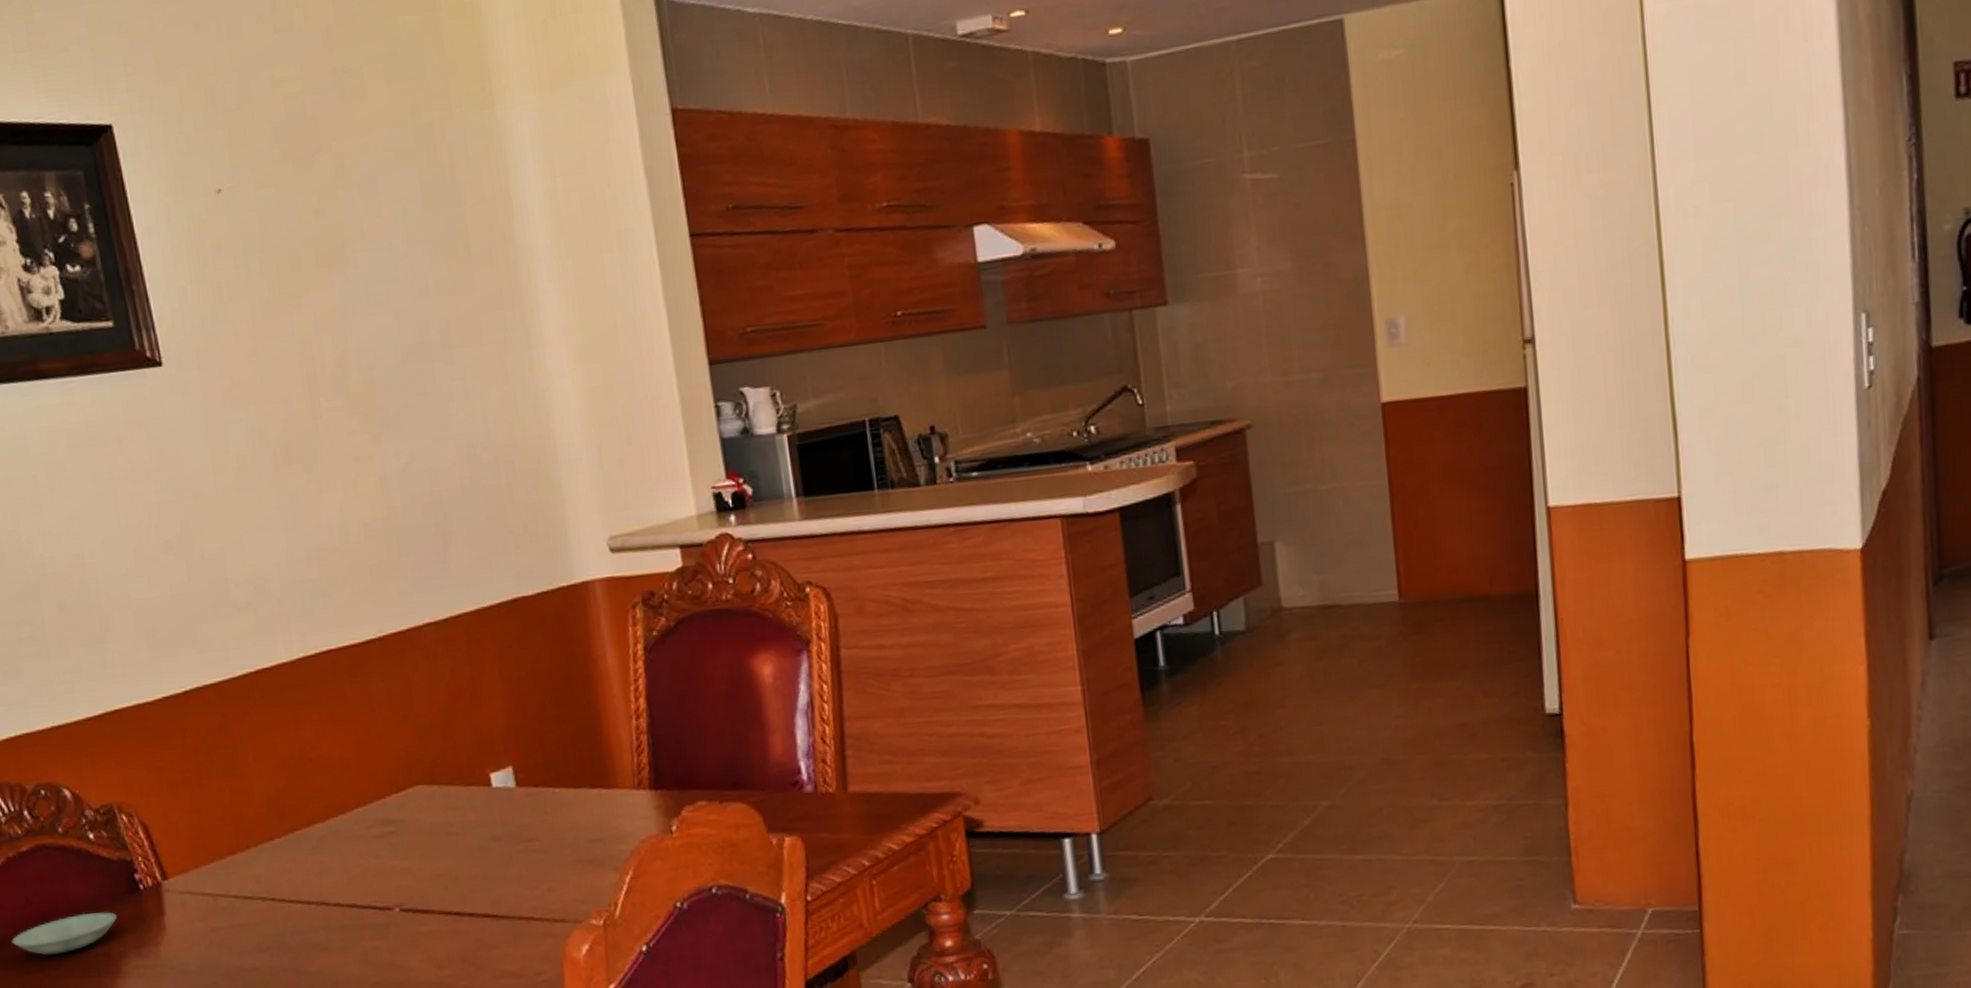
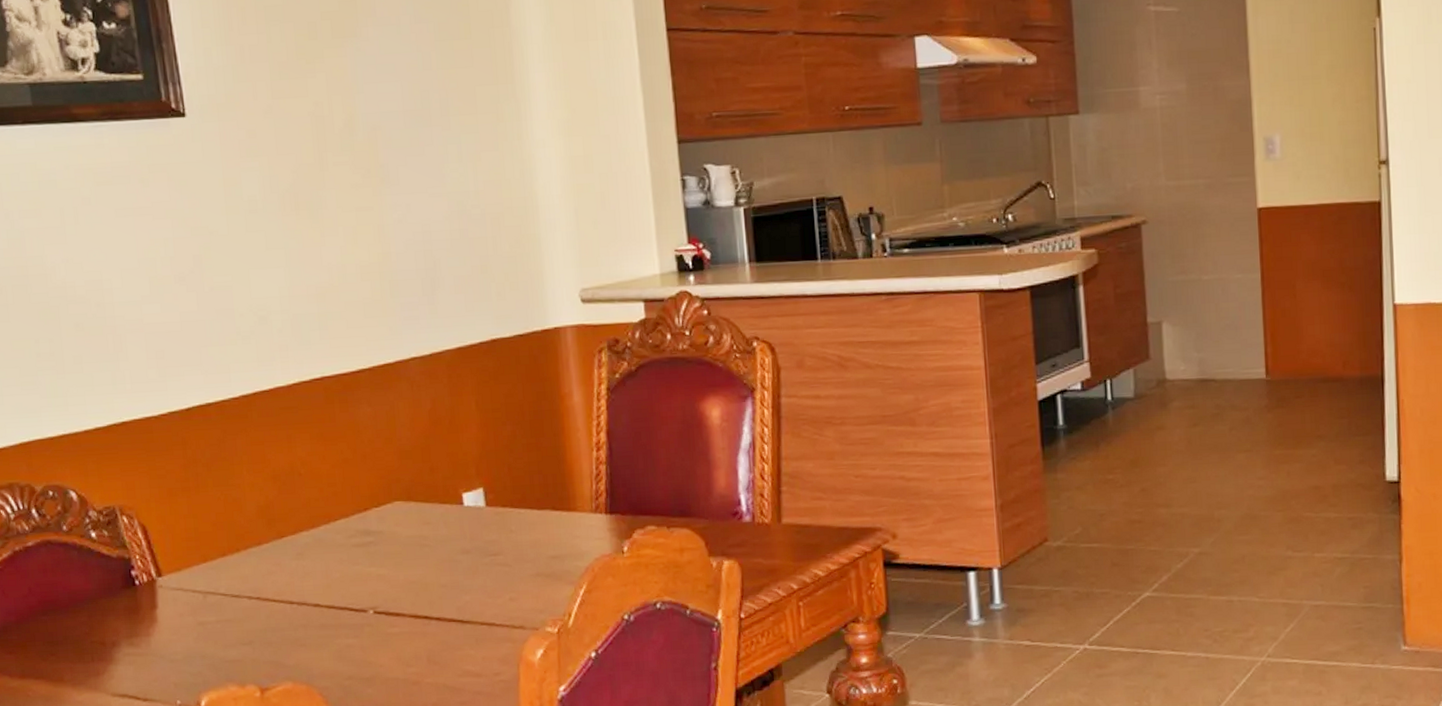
saucer: present [11,911,118,956] -> none [13,604,113,641]

